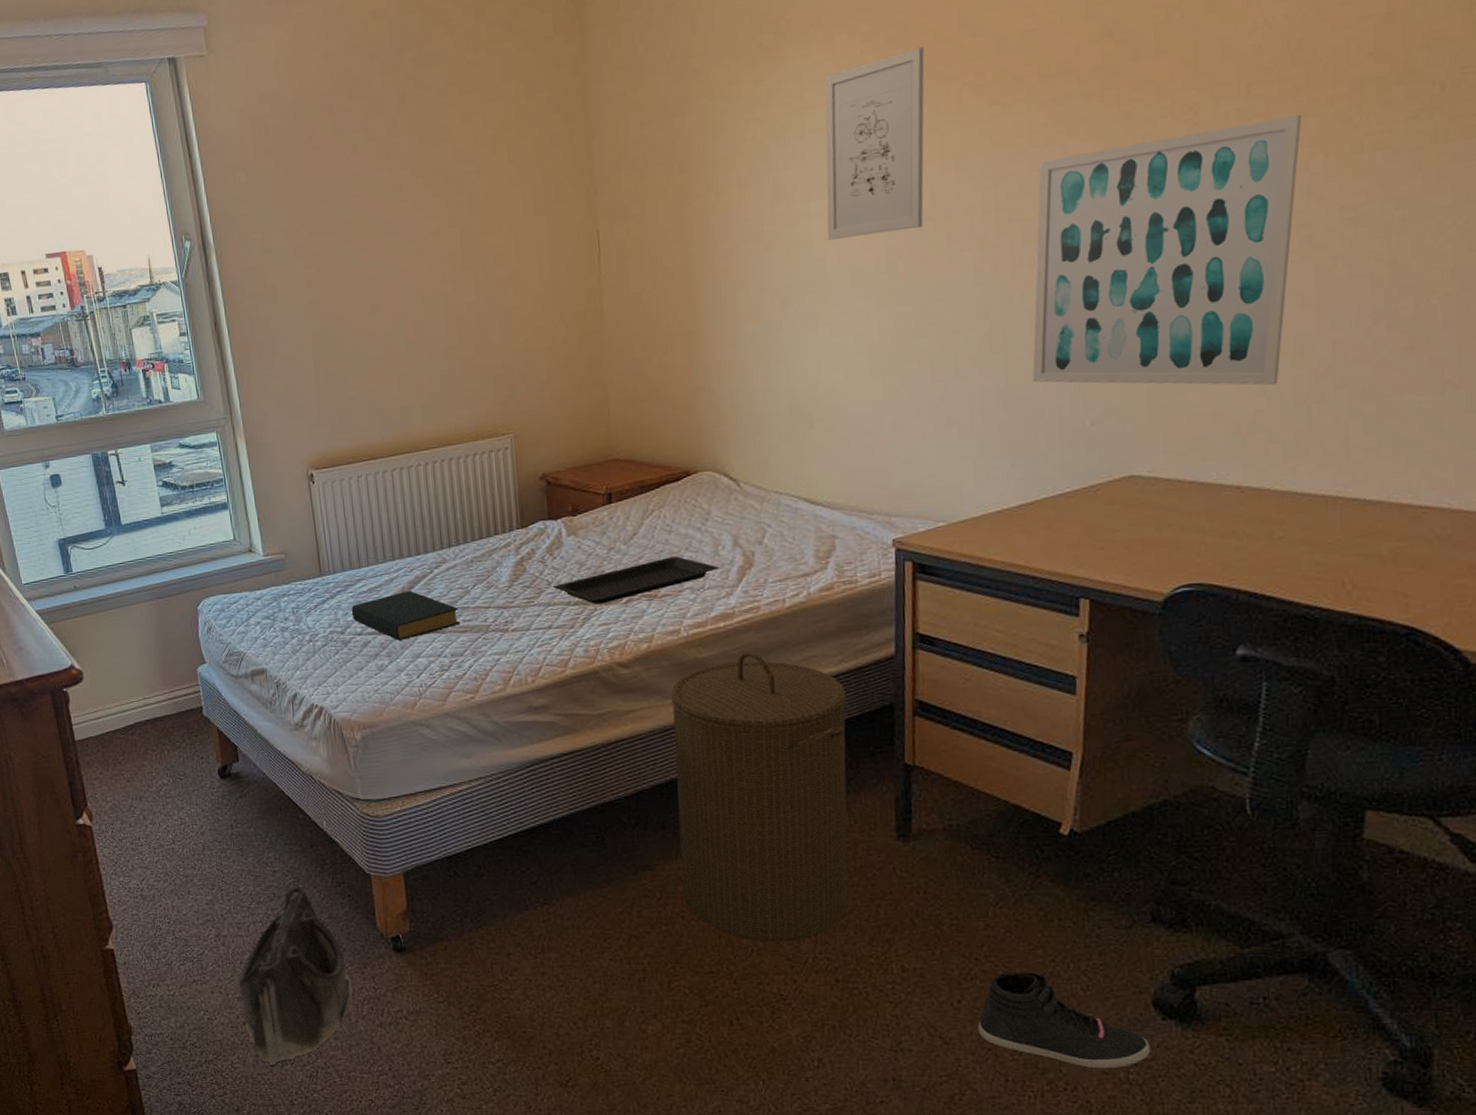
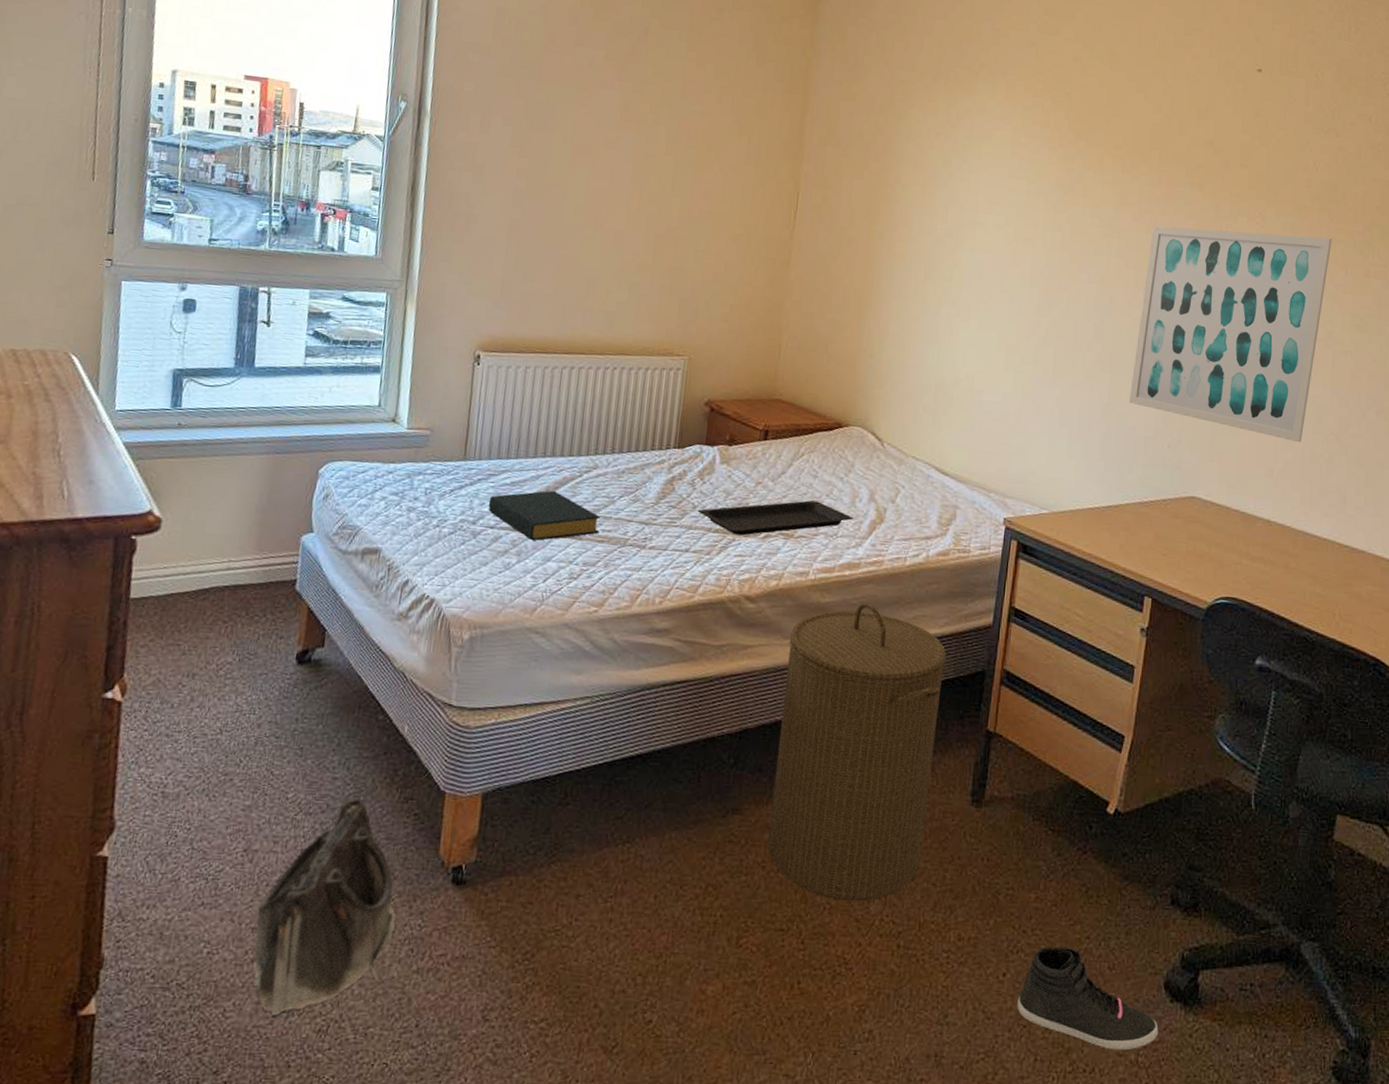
wall art: present [824,47,925,240] -> none [987,112,1080,256]

